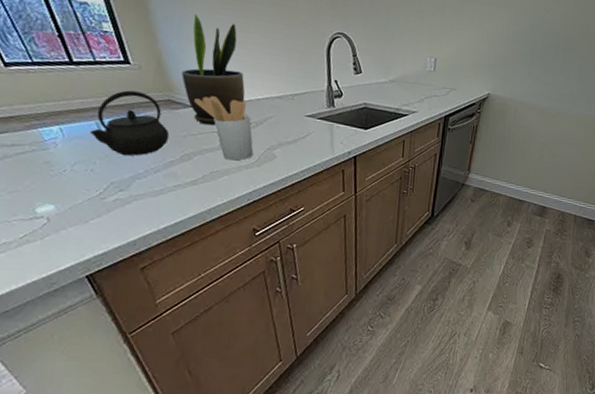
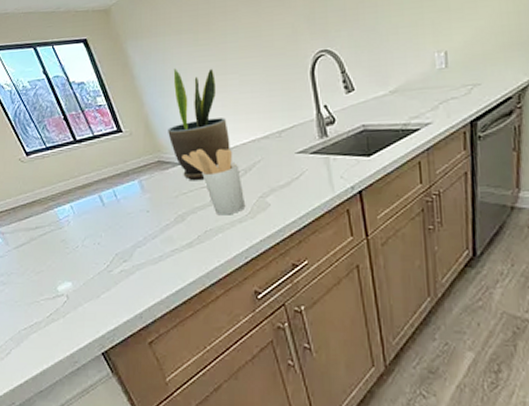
kettle: present [90,90,170,156] -> none [95,158,163,225]

